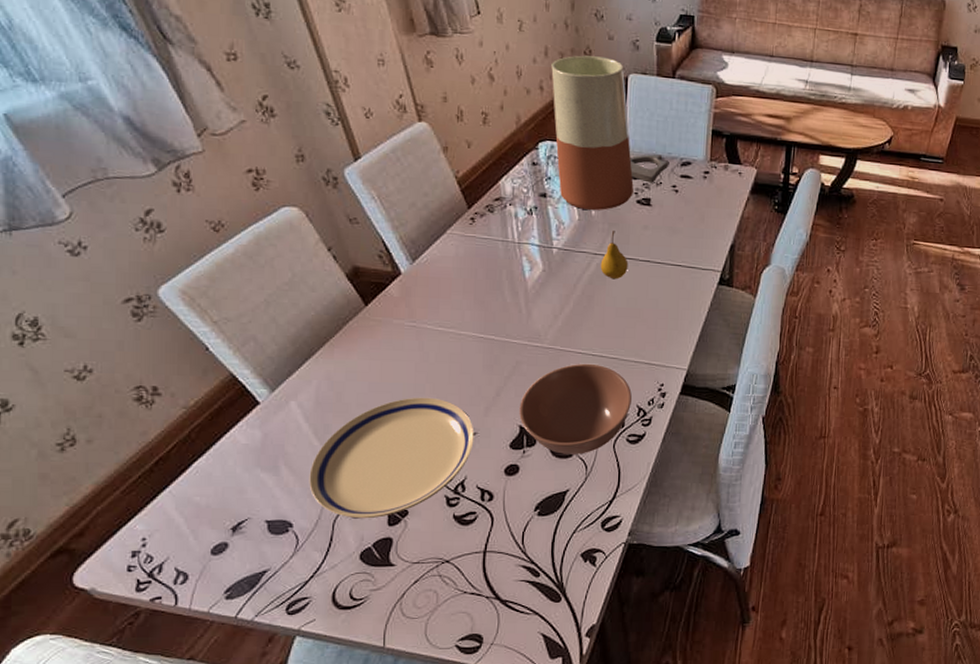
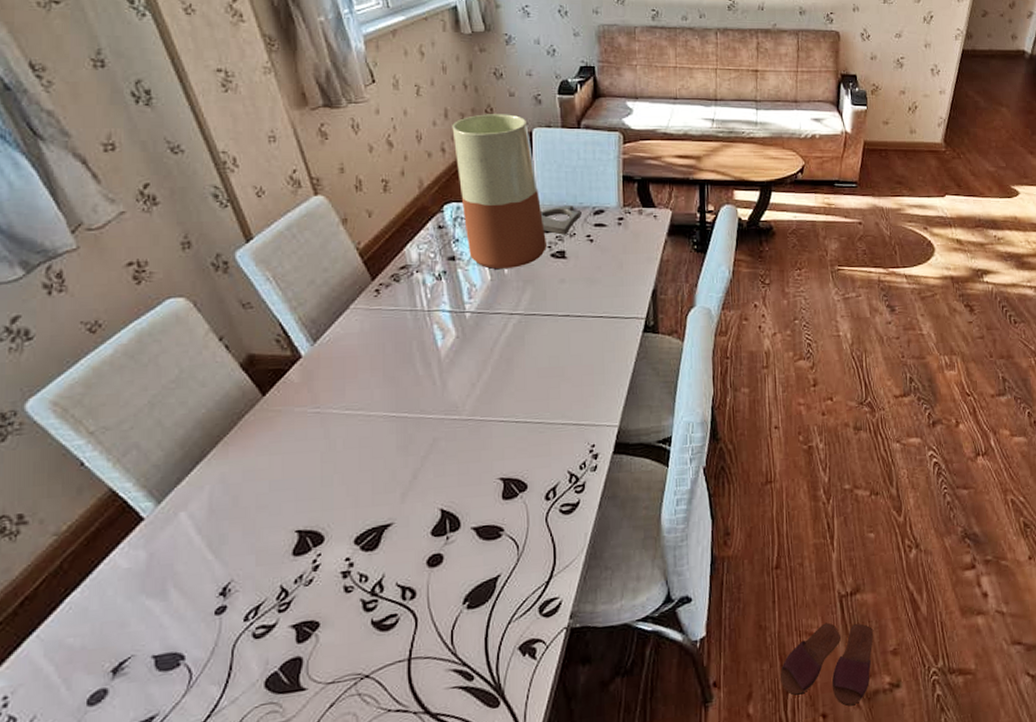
plate: present [309,397,474,519] -> none [203,489,391,640]
bowl: present [519,363,632,455] -> none [439,431,562,536]
fruit: present [600,231,629,280] -> none [517,288,547,339]
slippers: none [814,569,904,642] -> present [780,622,873,706]

